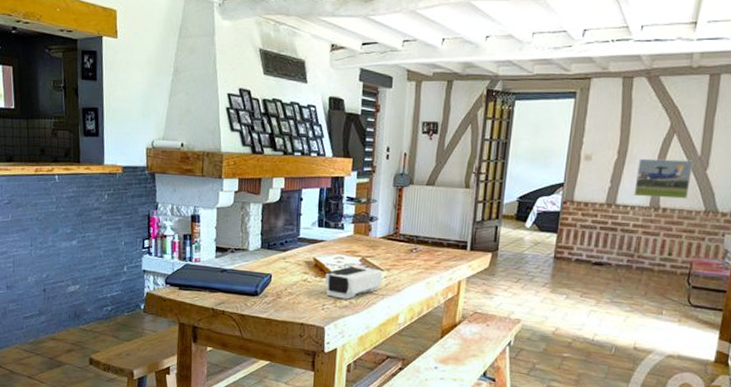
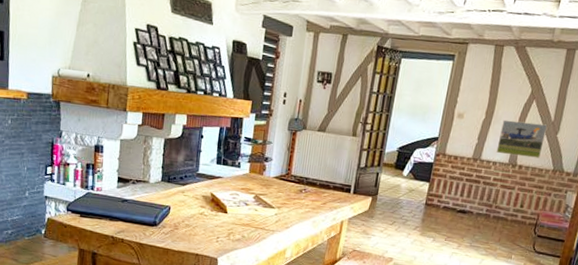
tissue box: present [325,266,383,299] -> none [220,203,274,233]

